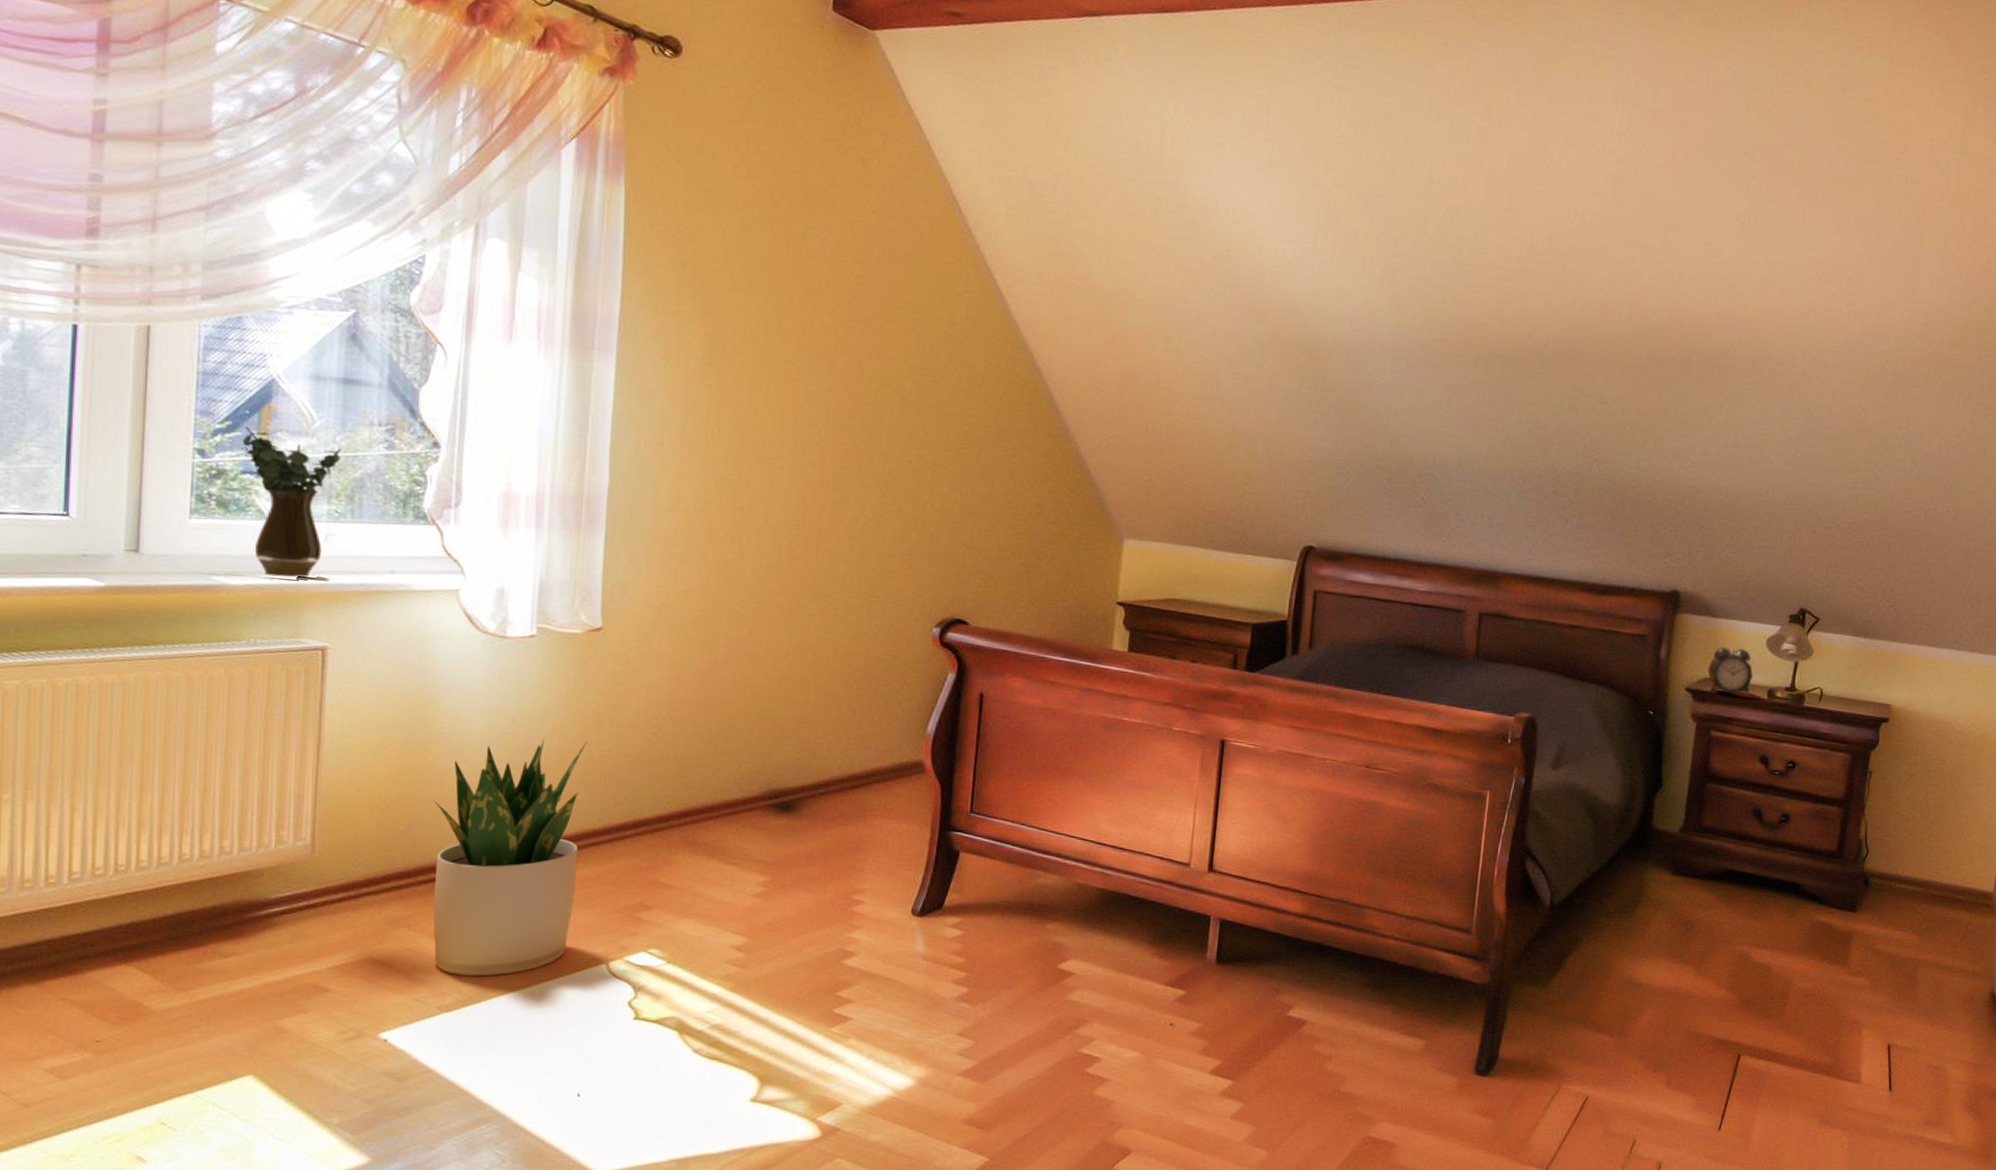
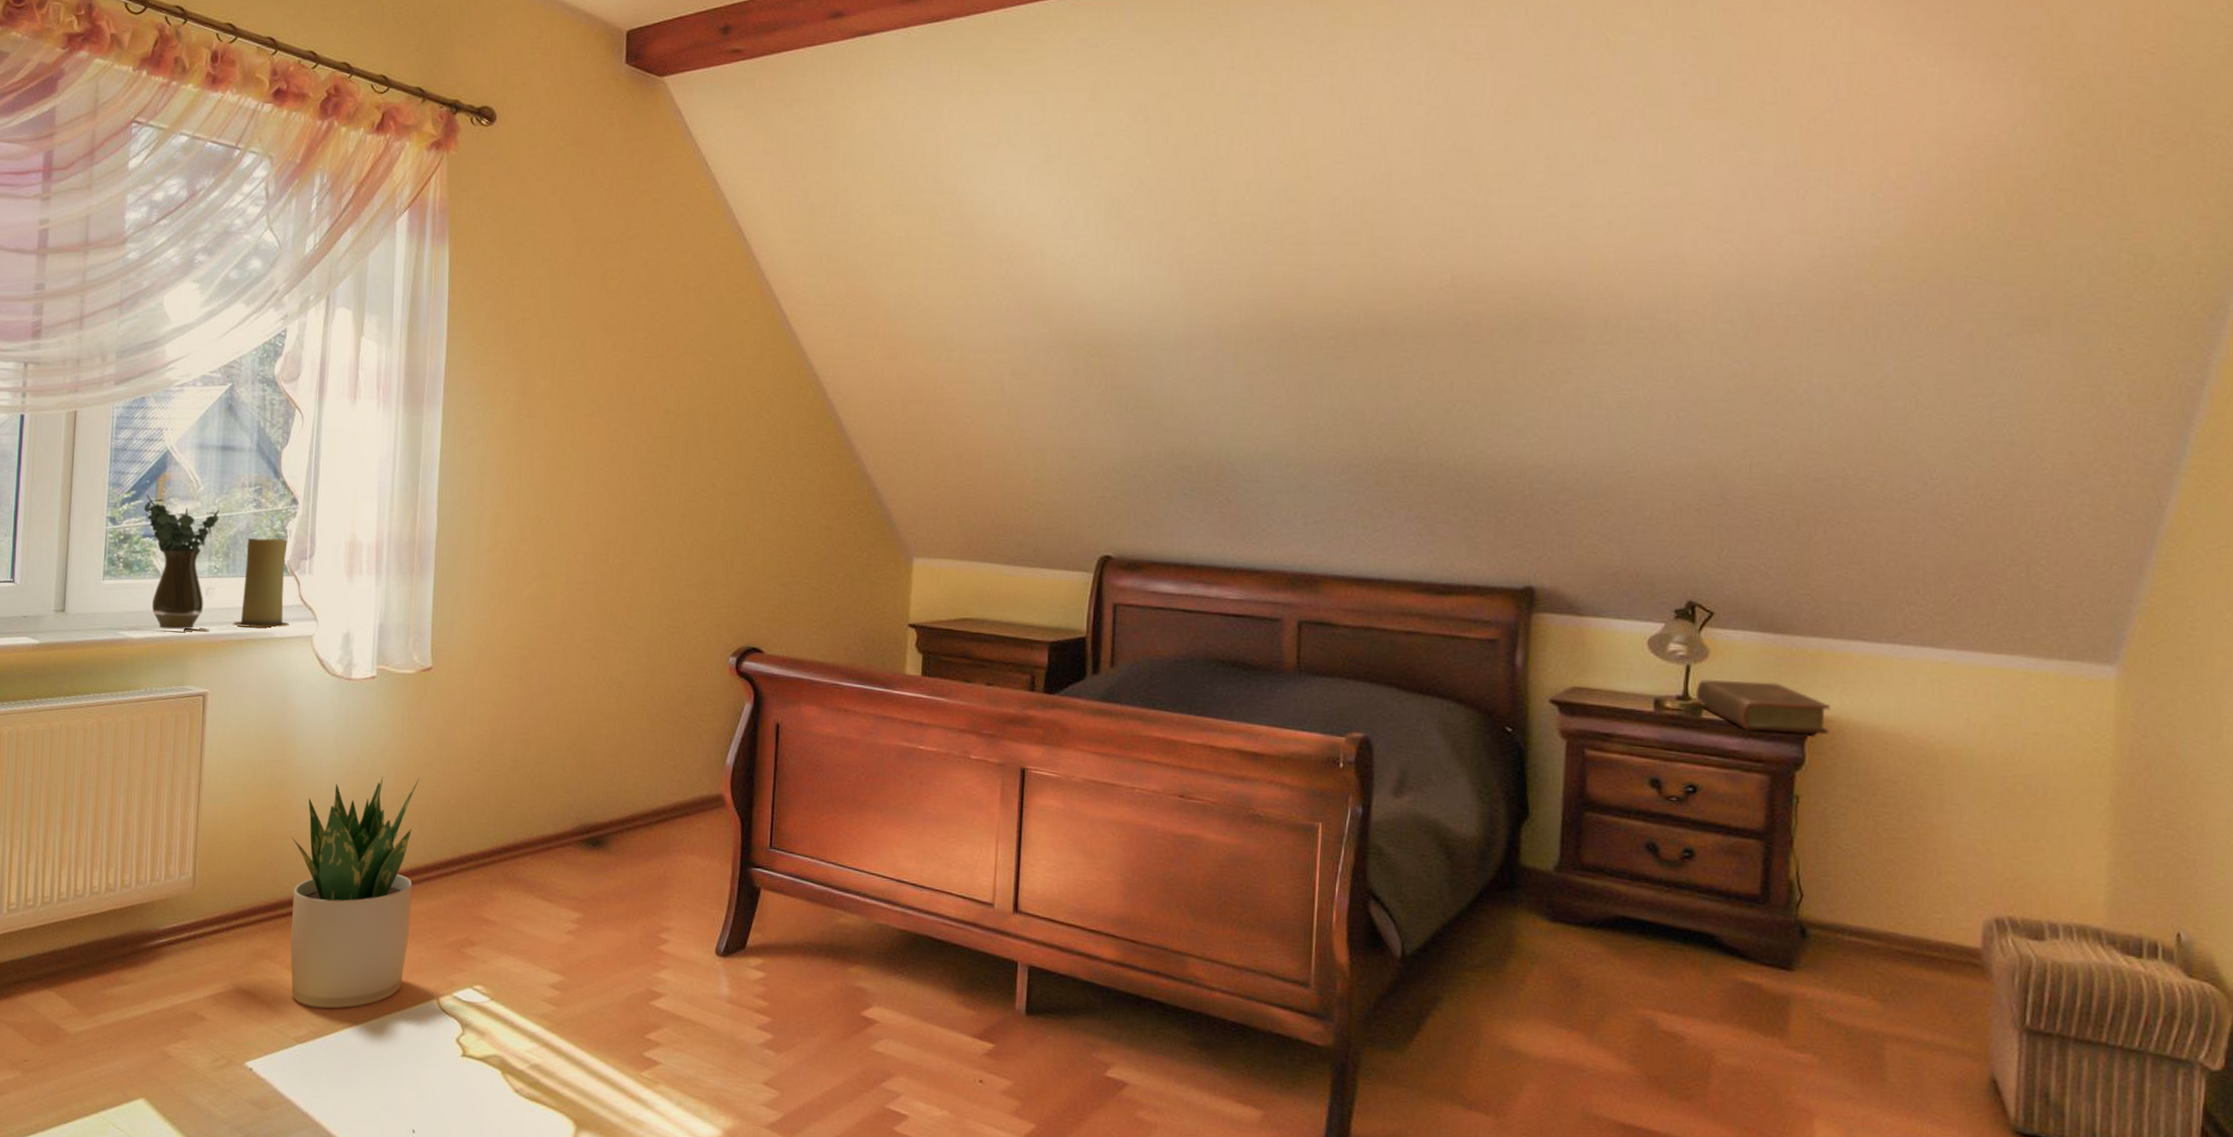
candle: none [358,482,431,580] -> present [232,538,290,628]
alarm clock: present [1707,647,1753,696] -> none [1575,650,1633,707]
book: none [1800,674,1901,722] -> present [1696,679,1830,734]

